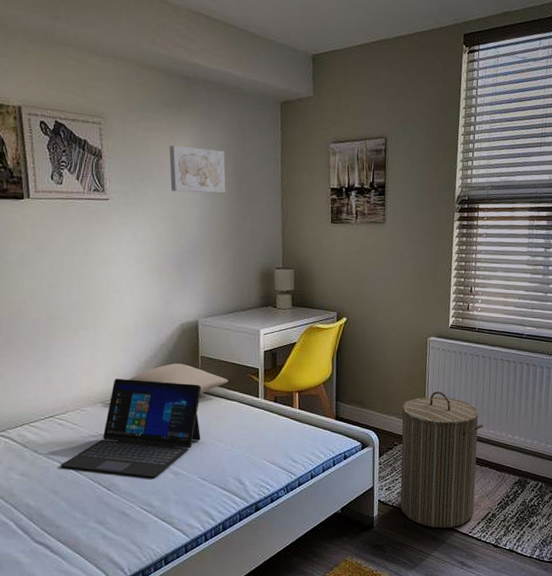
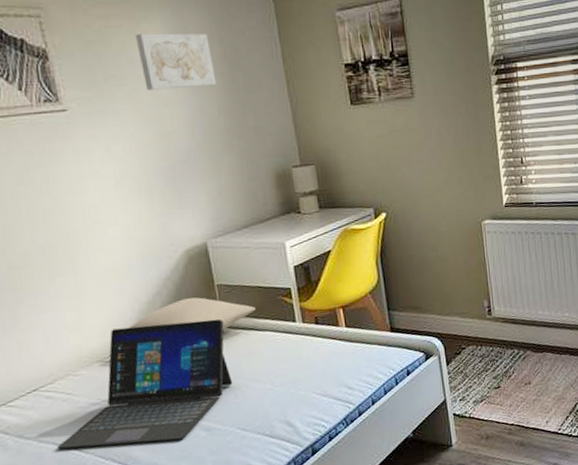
laundry hamper: present [400,391,484,528] -> none [464,280,561,433]

